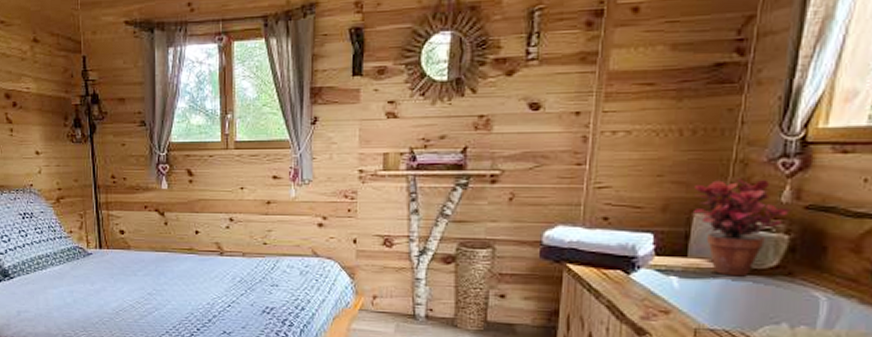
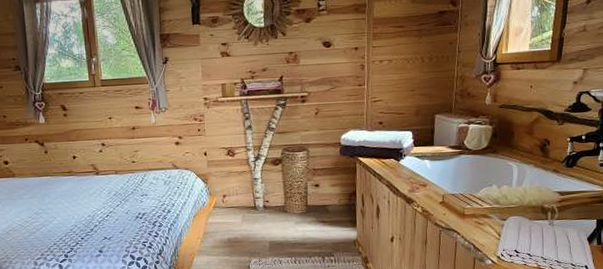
potted plant: present [694,178,793,277] -> none [435,89,493,157]

